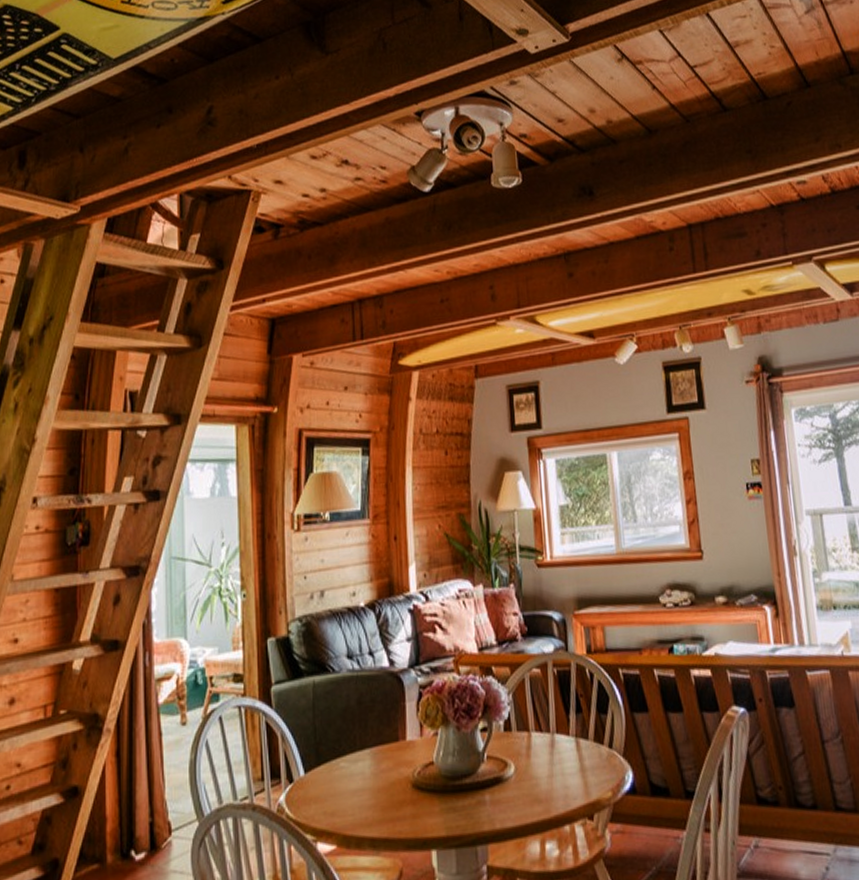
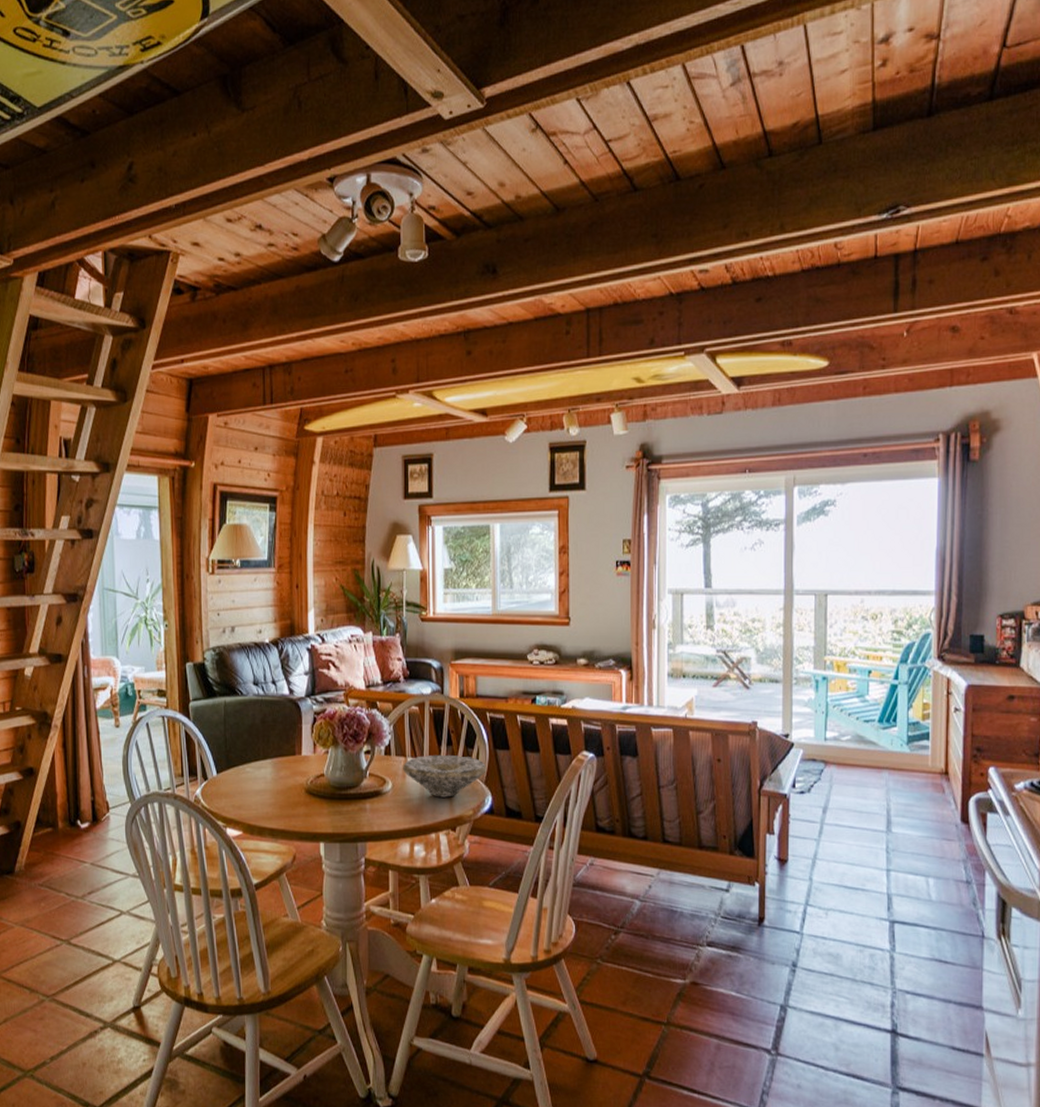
bowl: none [526,724,624,779] -> present [403,754,487,797]

